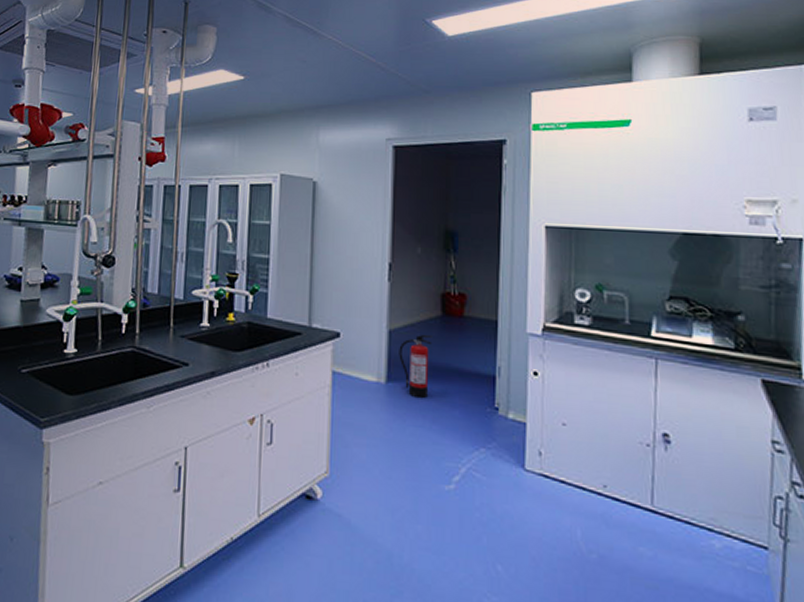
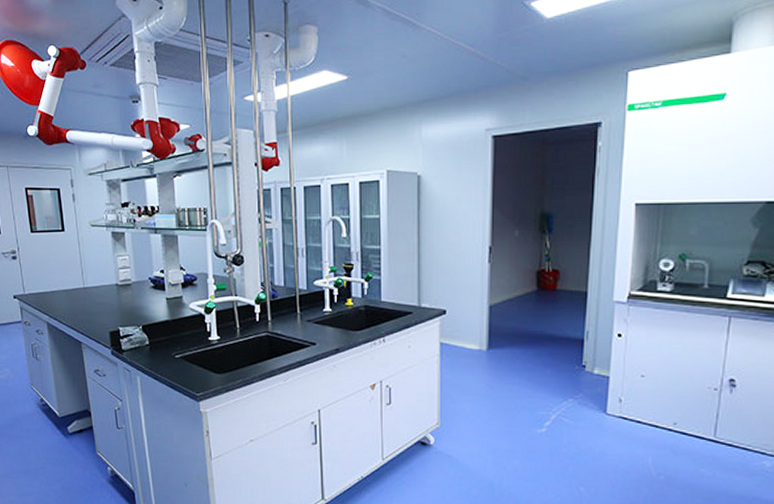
fire extinguisher: present [399,334,433,399] -> none [498,307,528,362]

